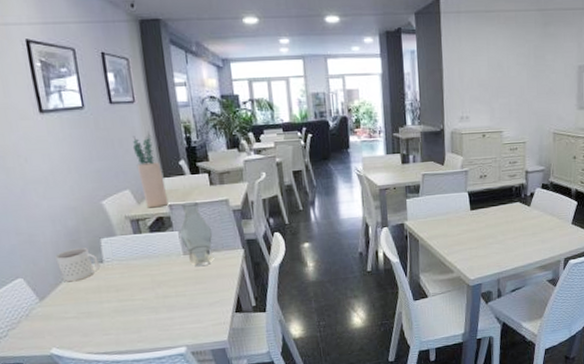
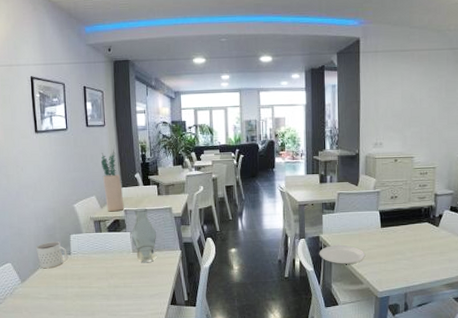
plate: none [404,231,455,254] -> present [319,244,366,265]

